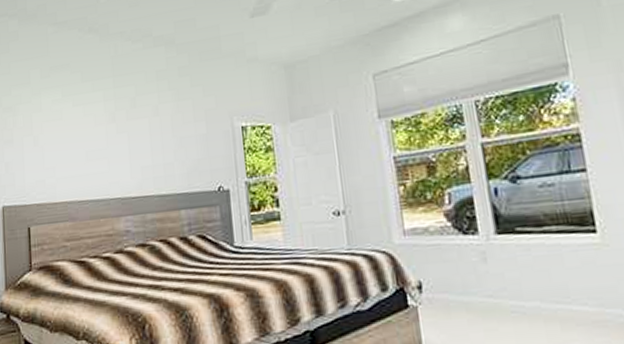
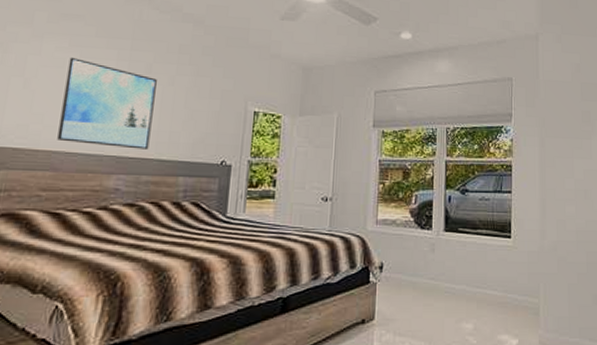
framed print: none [65,107,148,191] -> present [57,57,157,150]

